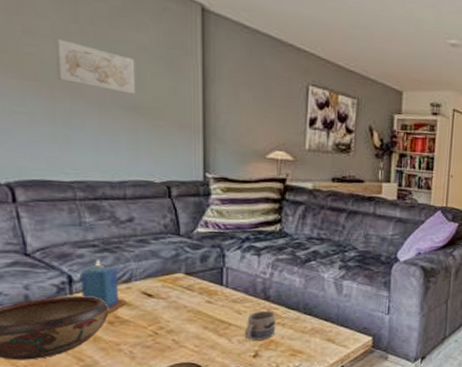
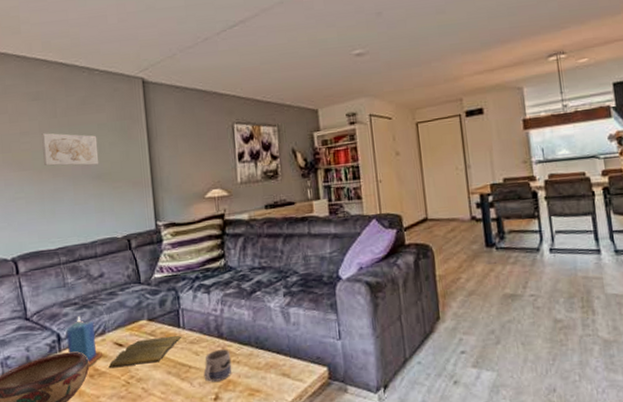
book: none [133,292,223,318] -> present [108,335,181,369]

